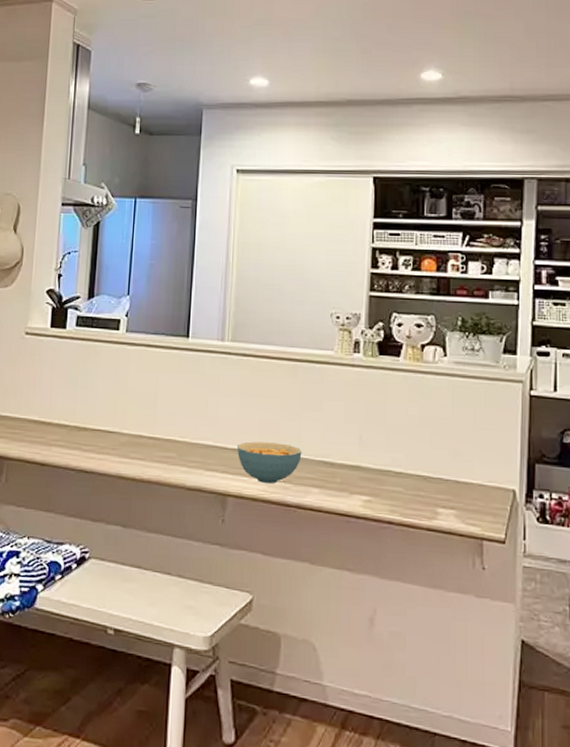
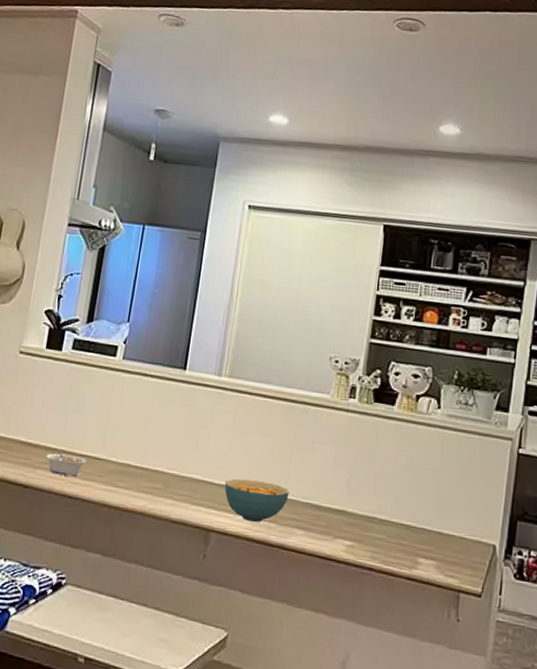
legume: none [60,425,100,451] -> present [46,449,87,477]

